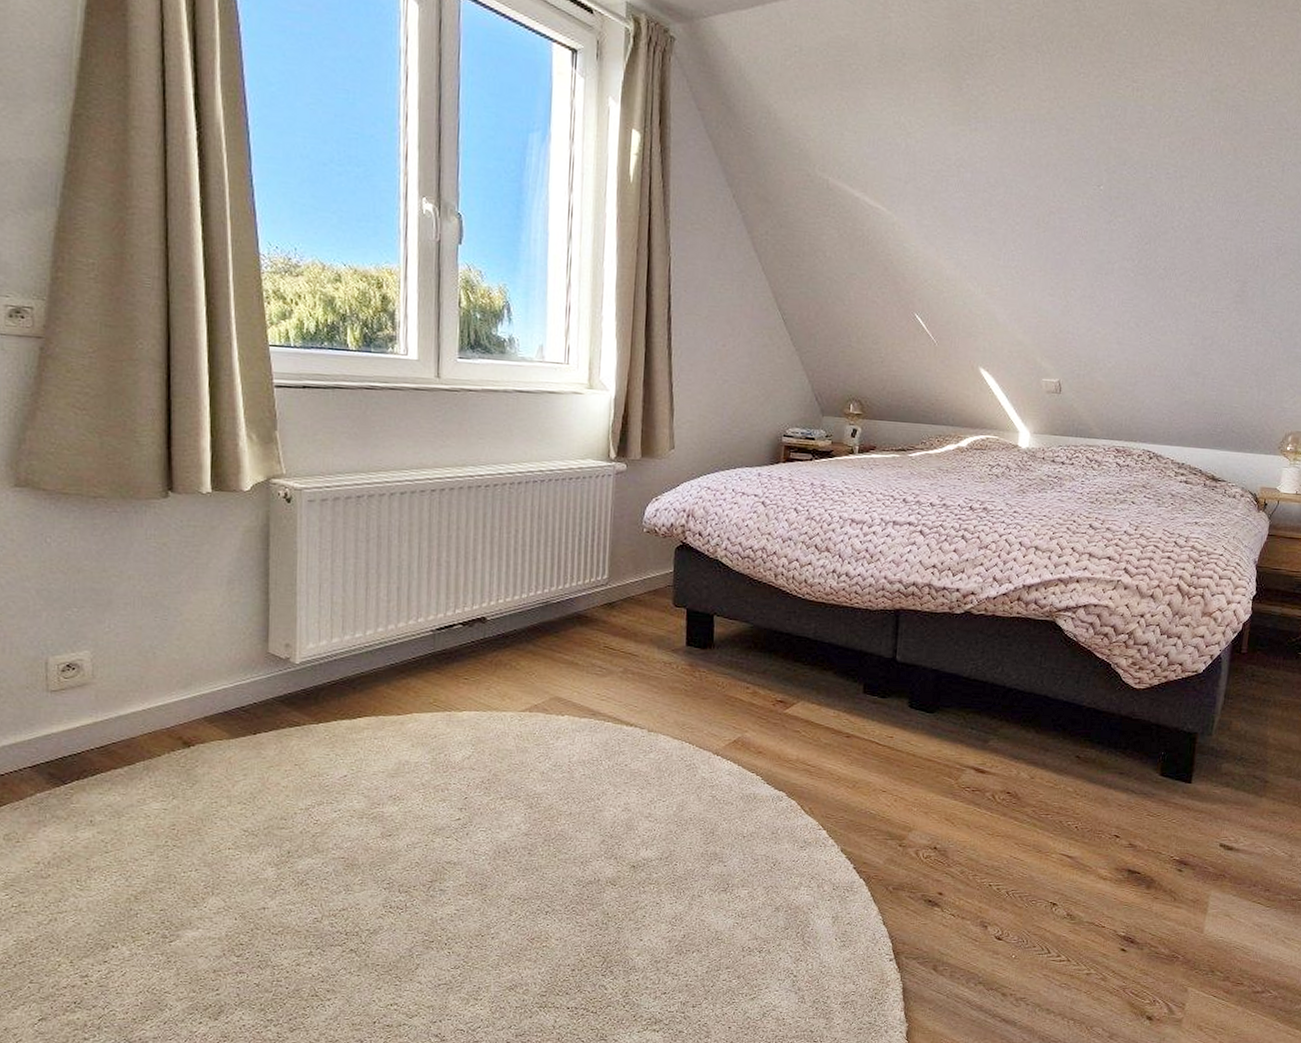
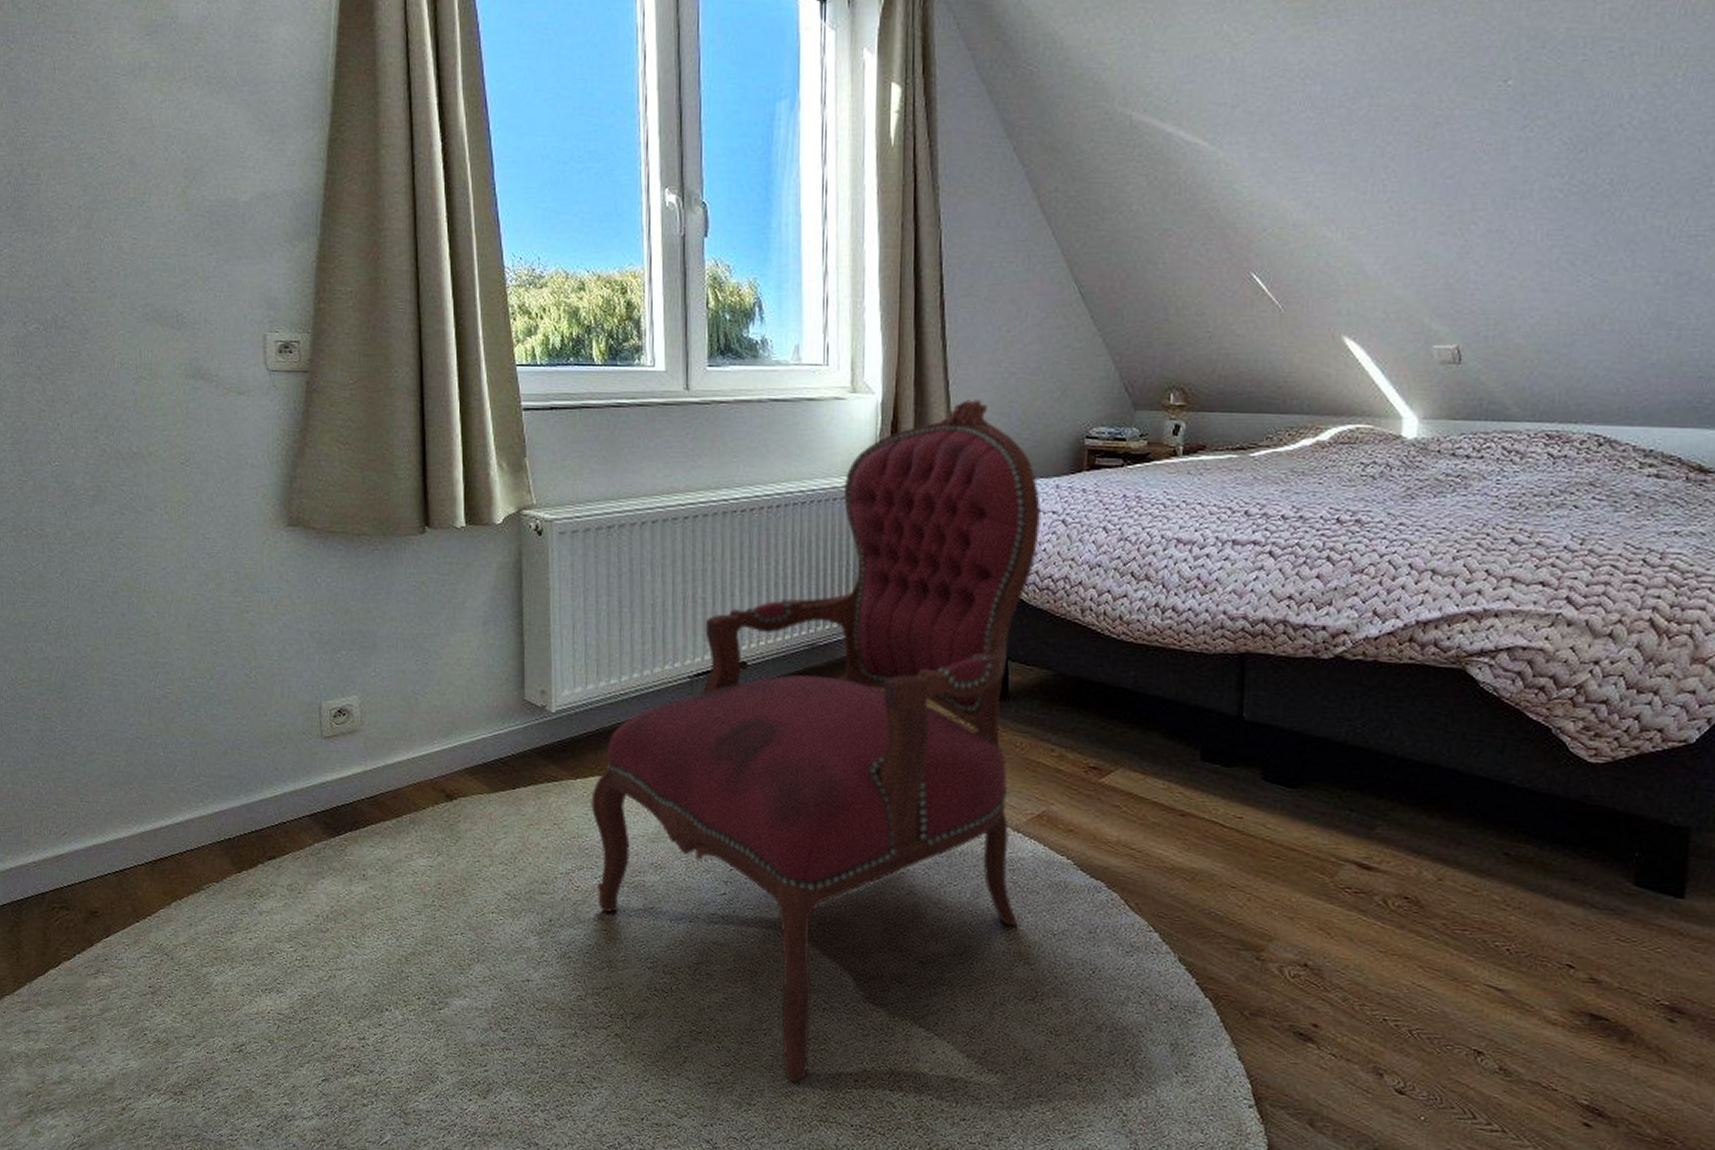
armchair: none [332,400,745,978] -> present [591,399,1042,1084]

